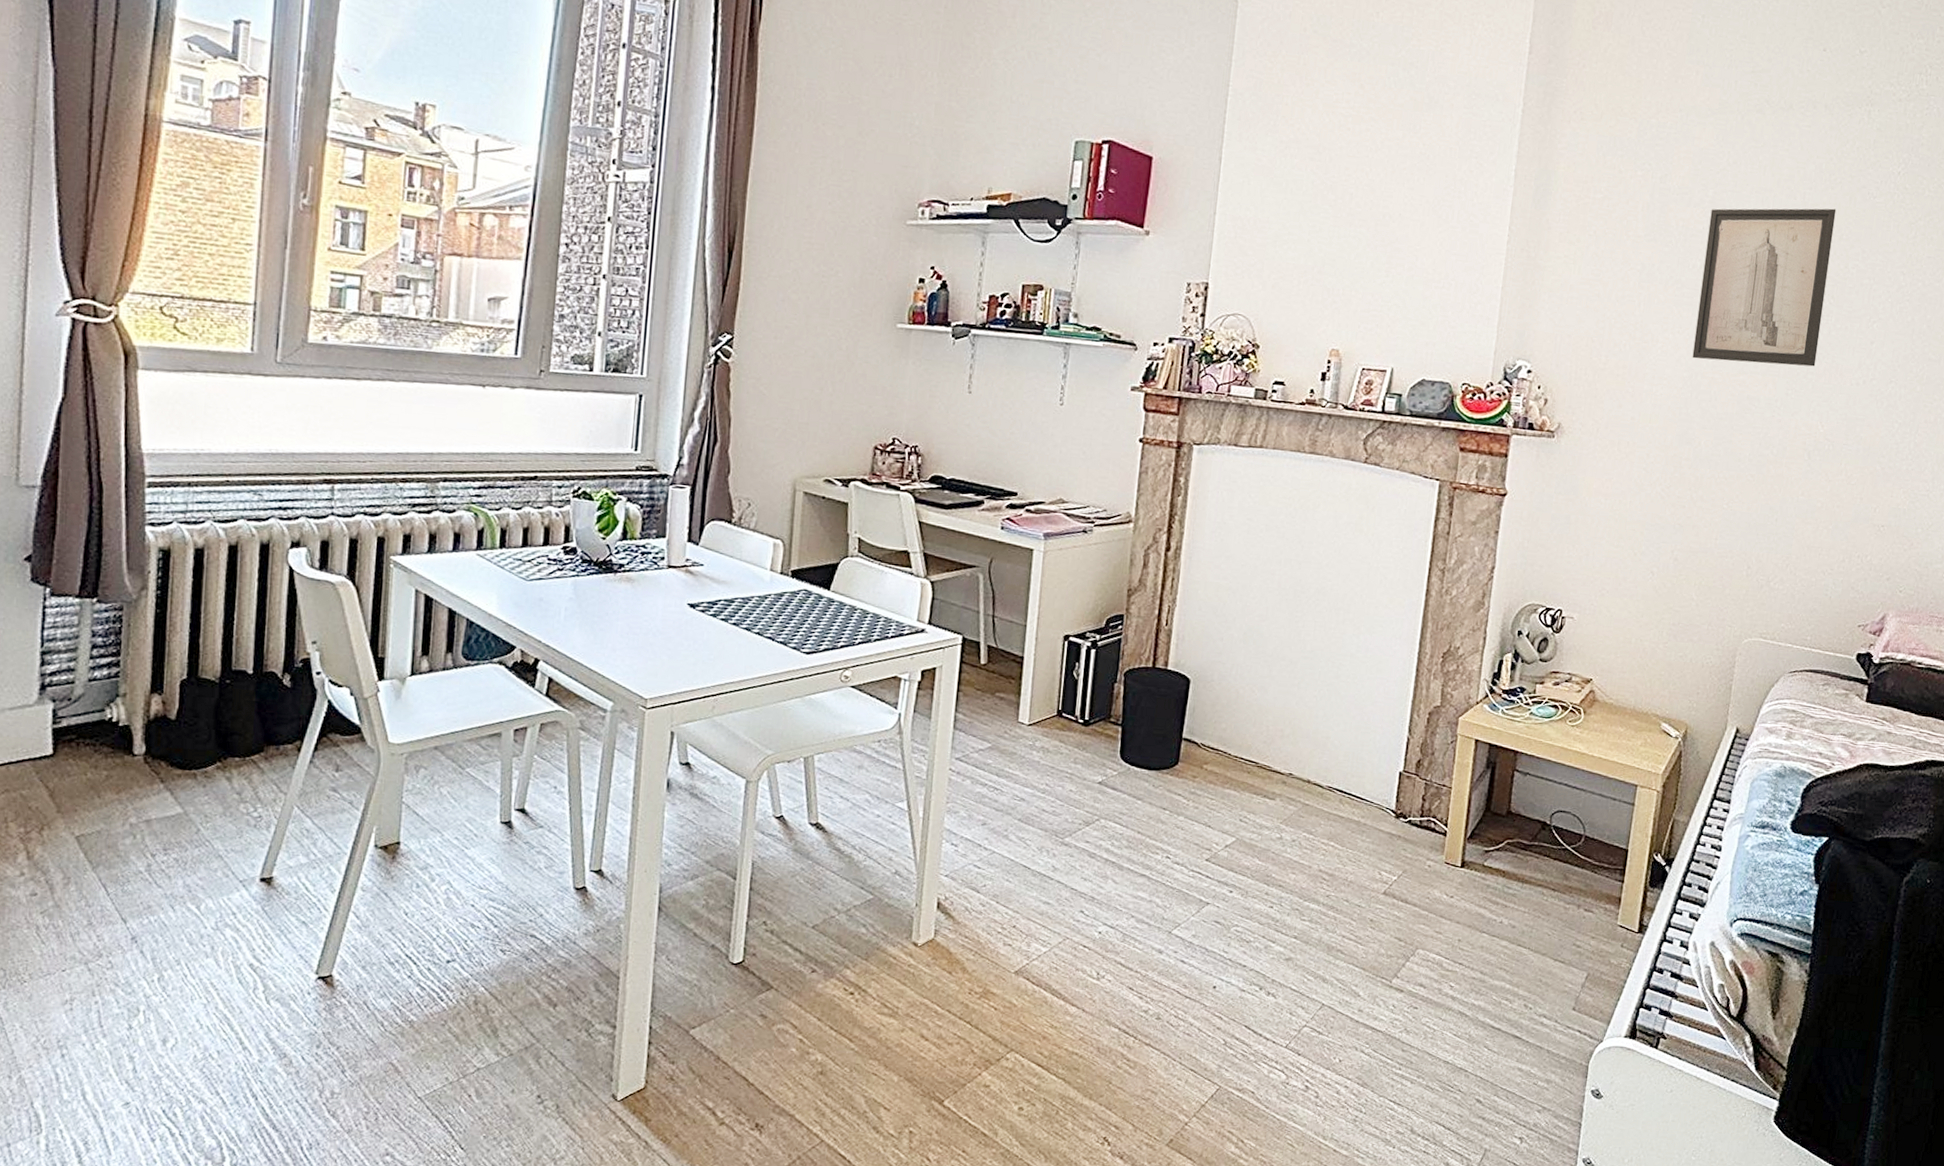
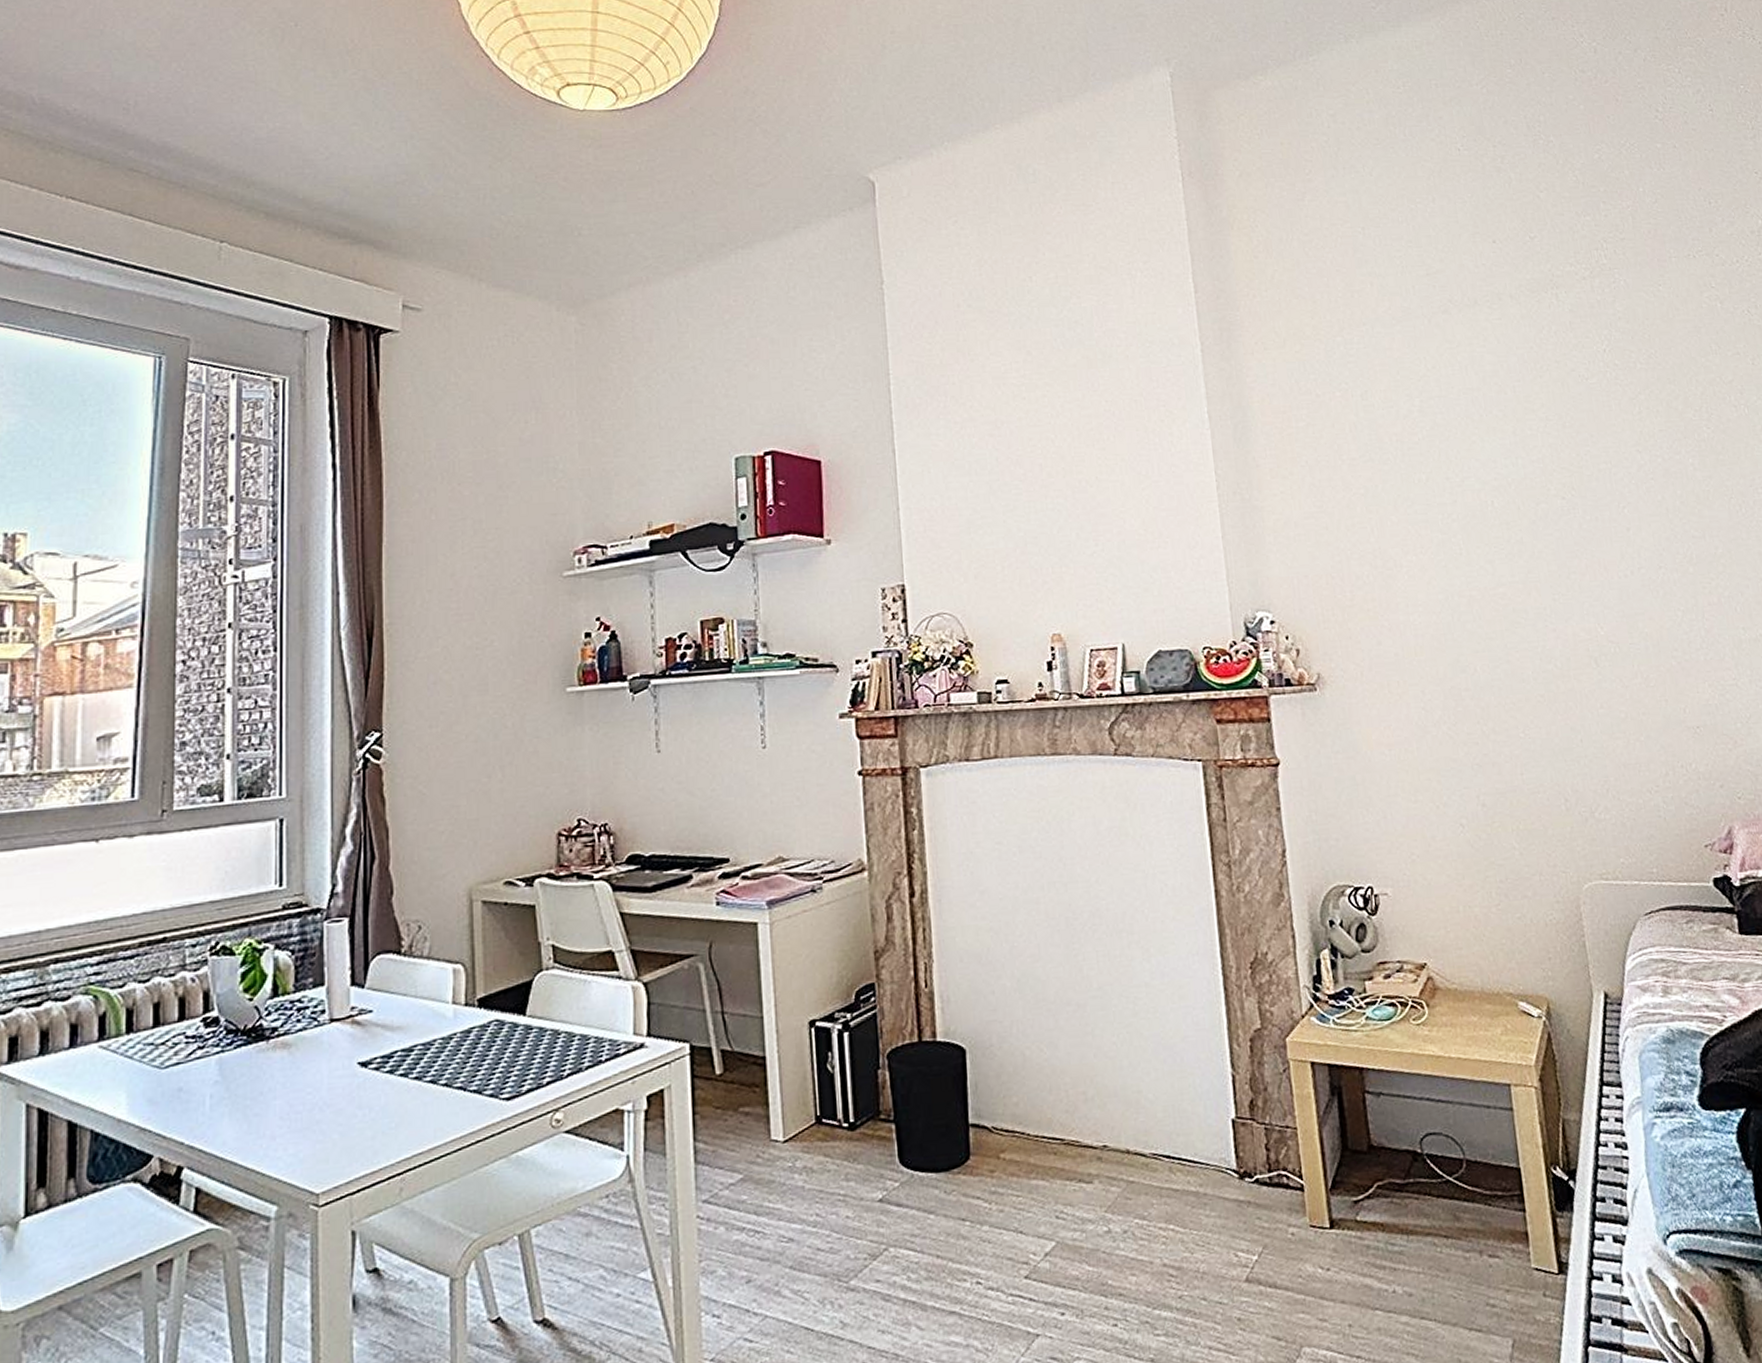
wall art: present [1692,208,1836,367] -> none [1422,397,1576,578]

